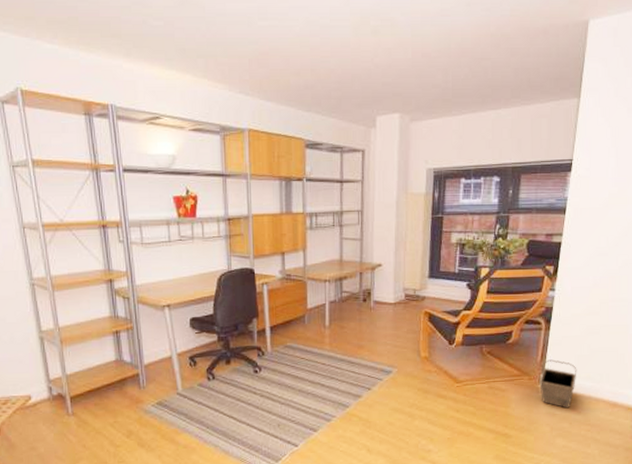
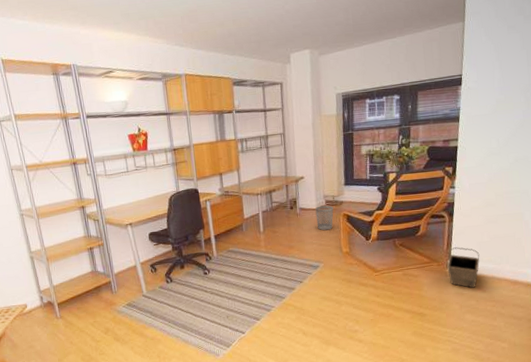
wastebasket: none [392,300,413,330] -> present [315,205,334,231]

